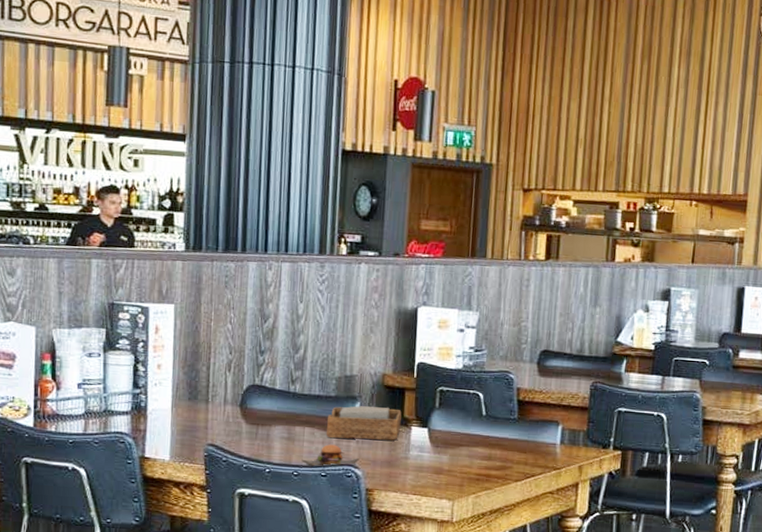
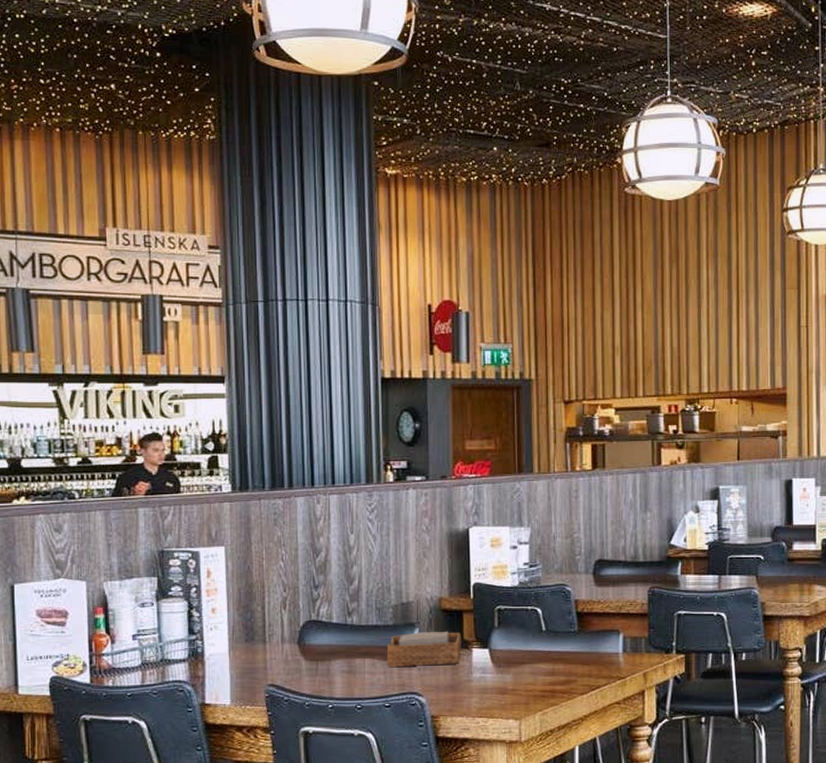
burger: present [301,444,359,468] -> none [364,674,422,699]

